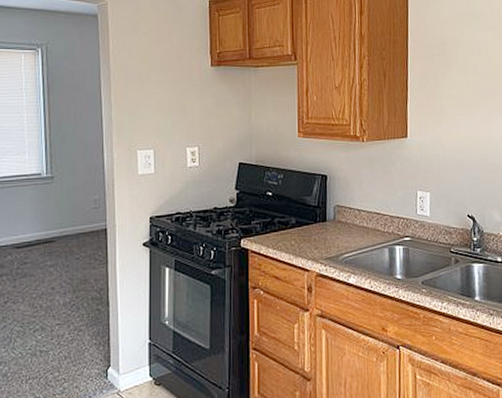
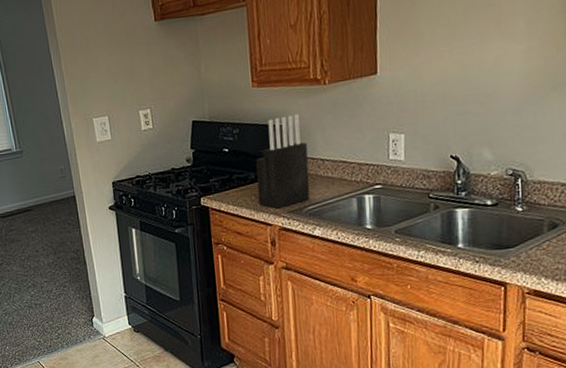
knife block: none [297,166,347,255] -> present [256,114,310,209]

